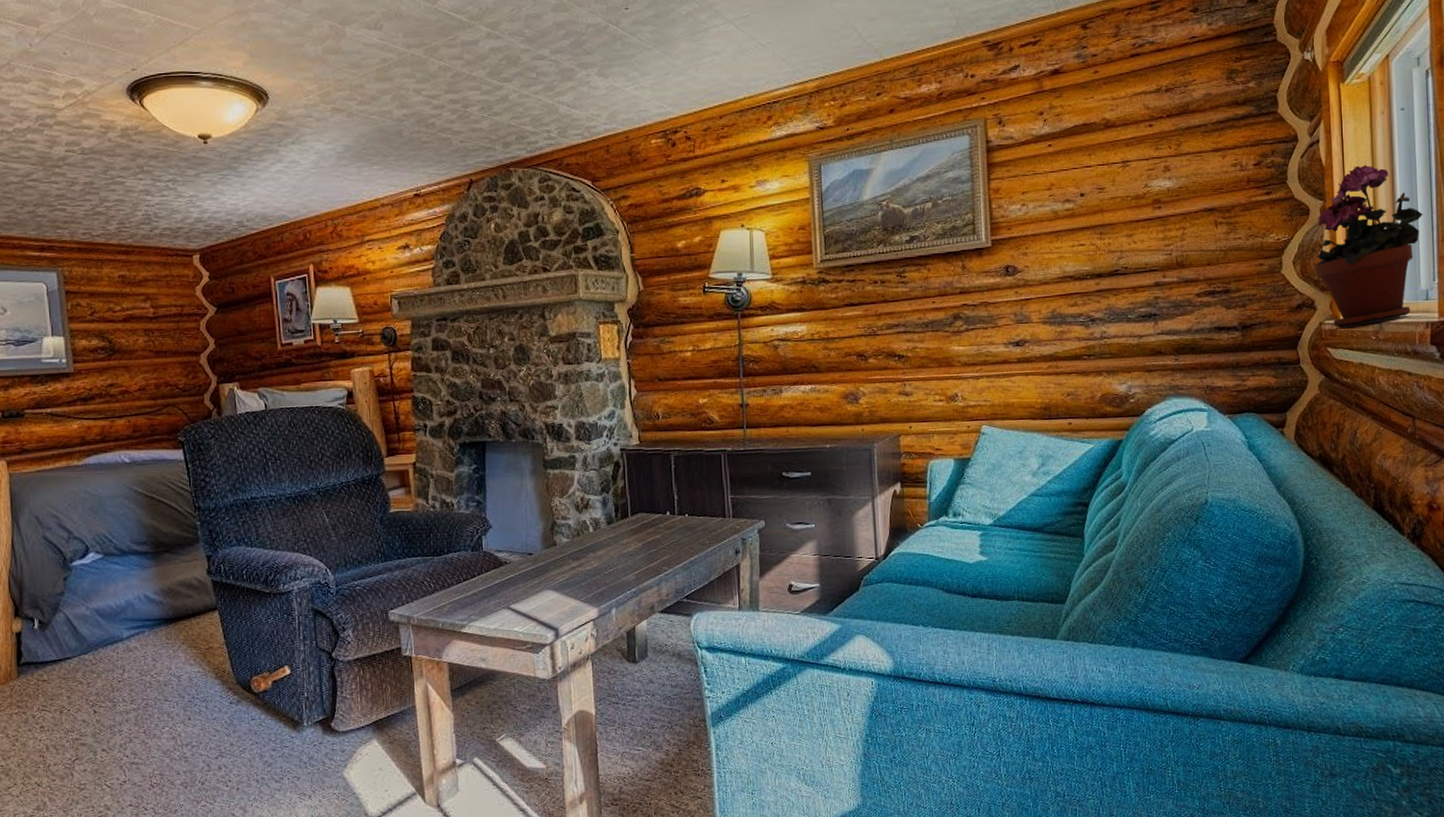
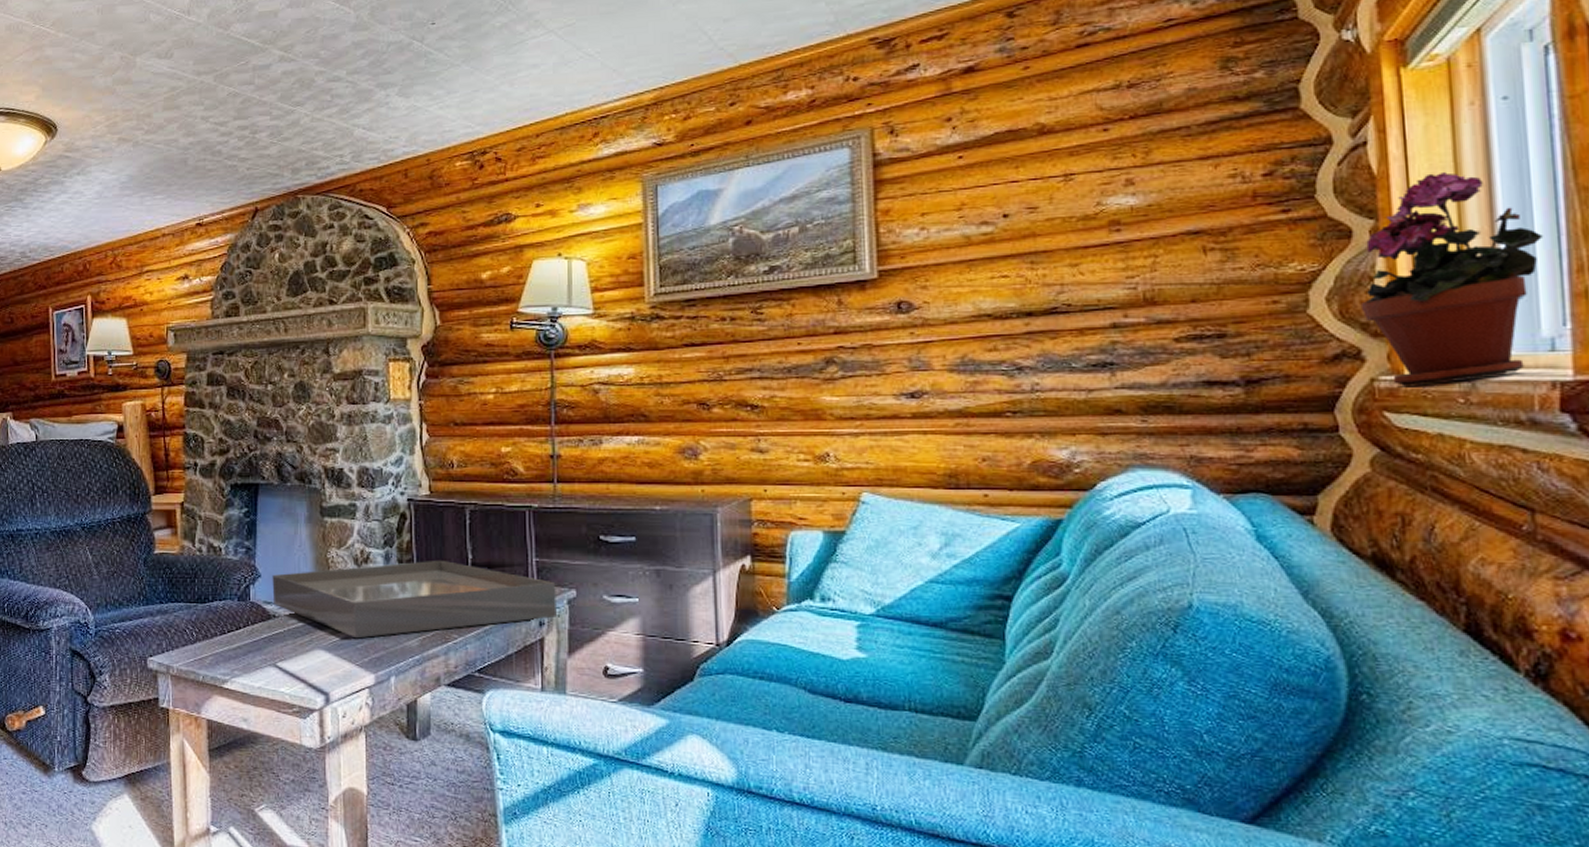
tray: none [502,501,749,578] -> present [272,559,557,639]

